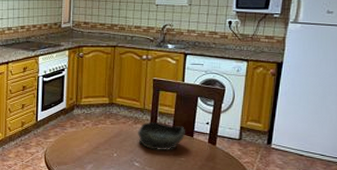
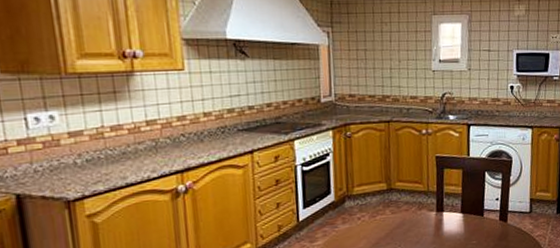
bowl: present [137,122,186,151] -> none [422,204,476,237]

